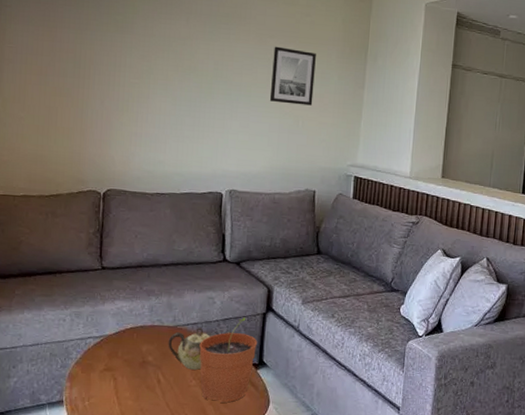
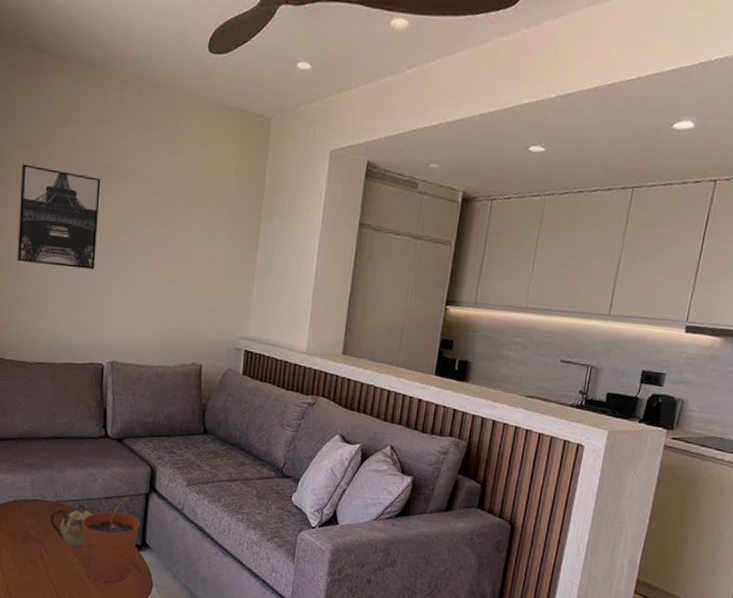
wall art: none [139,12,221,107] -> present [17,164,101,270]
wall art: present [269,46,316,106] -> none [153,202,205,270]

